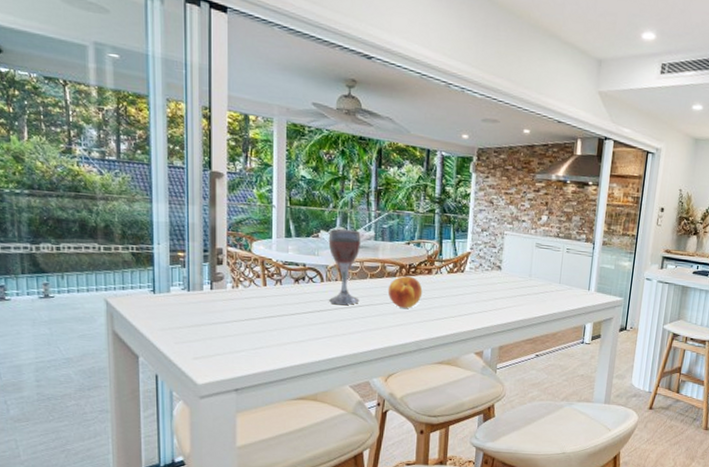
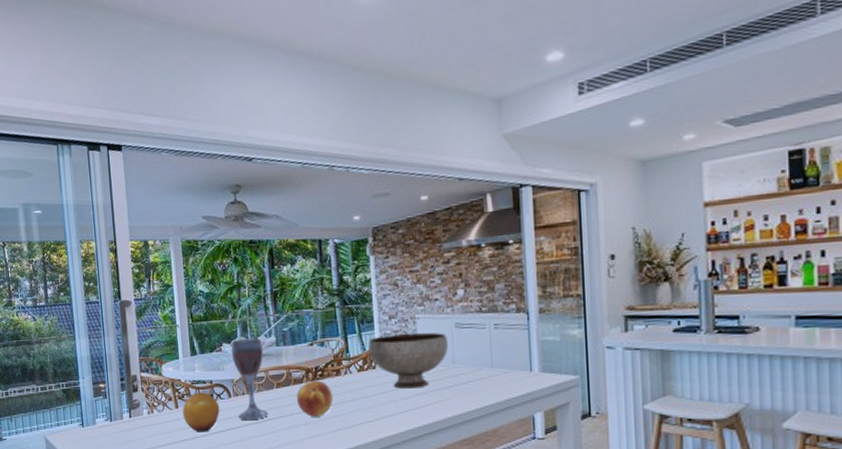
fruit: none [270,273,311,311] -> present [182,392,220,432]
bowl: none [460,245,528,294] -> present [368,332,448,389]

